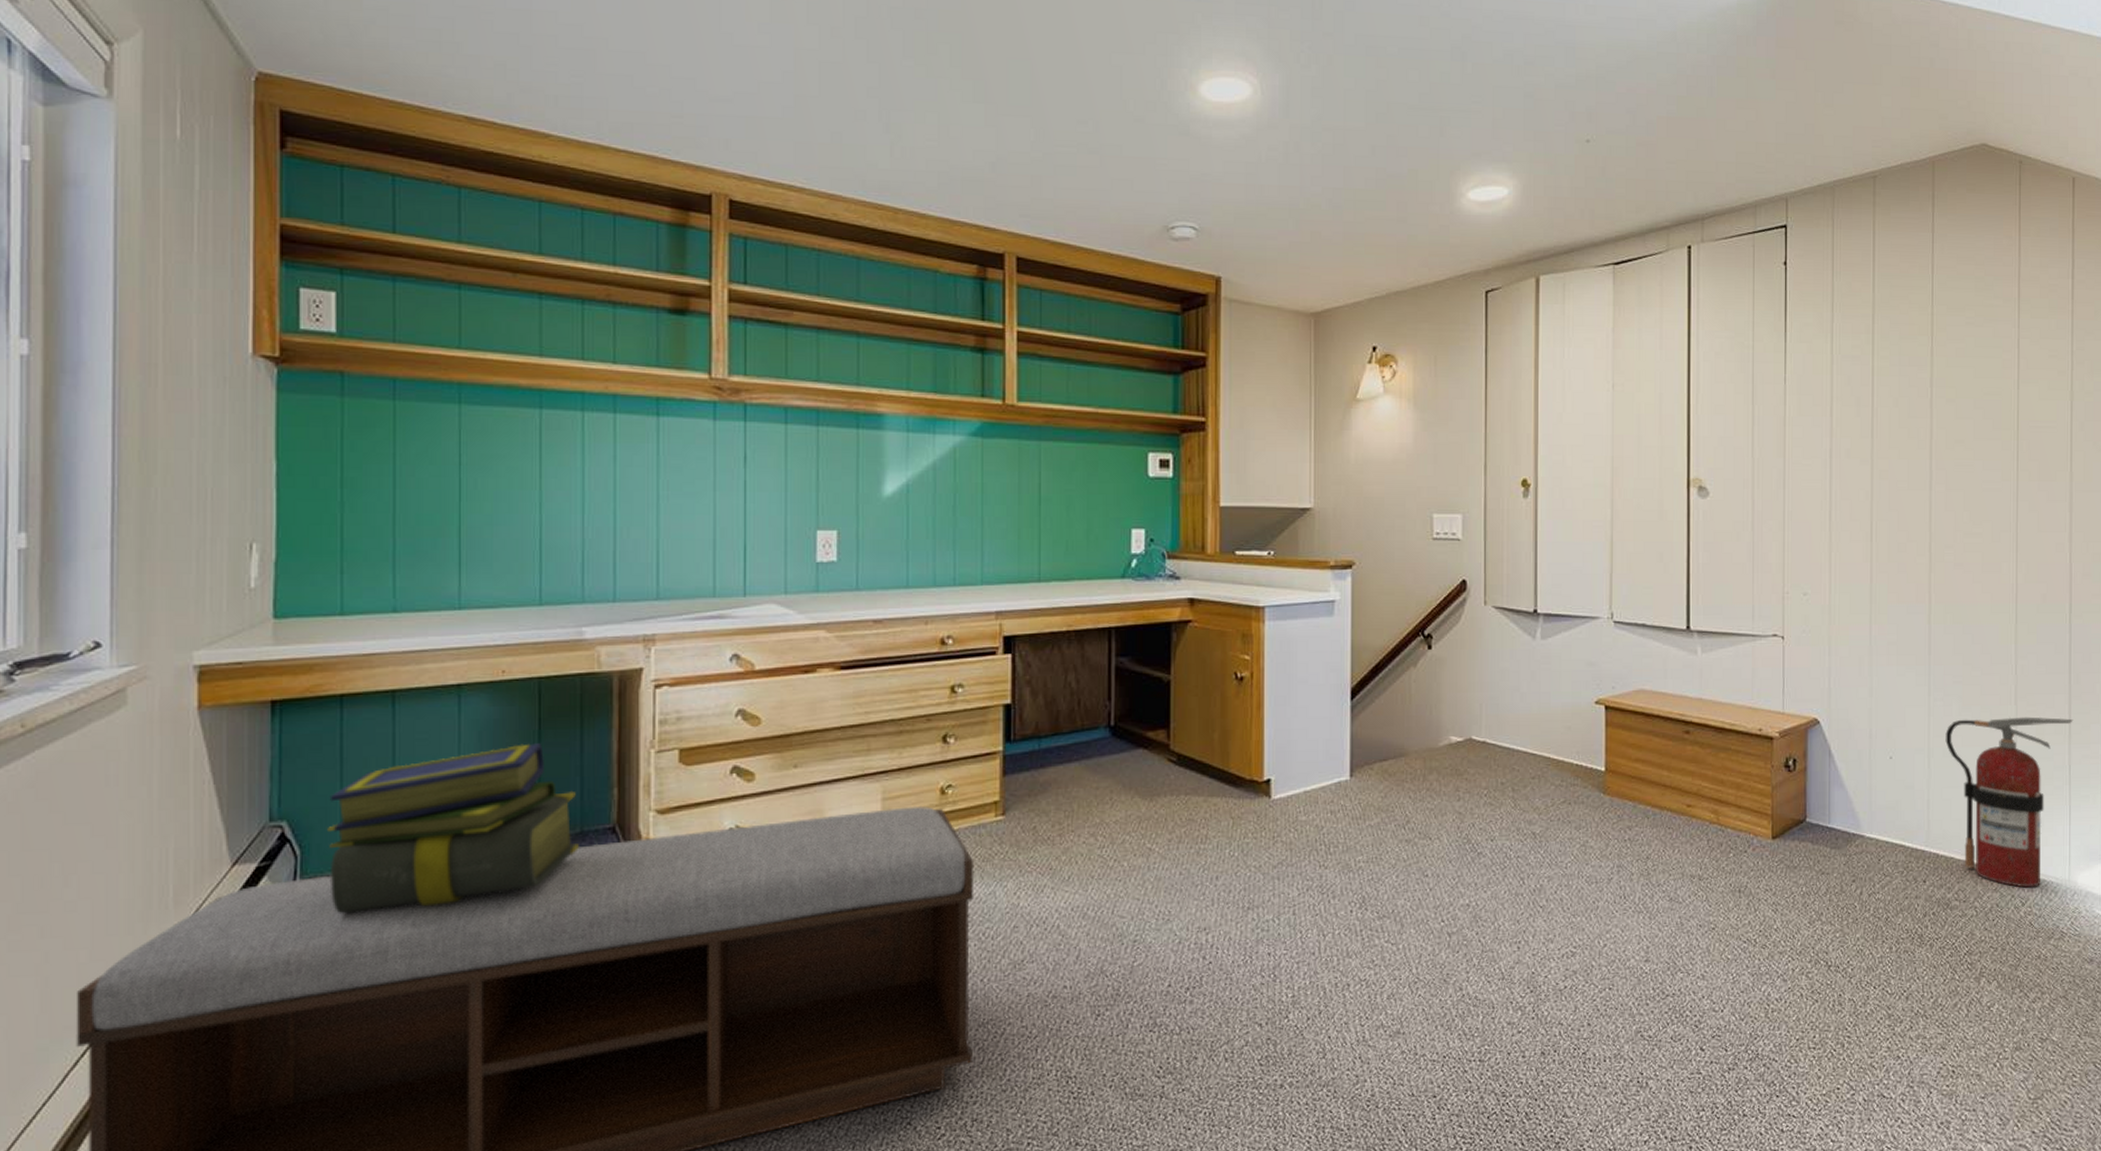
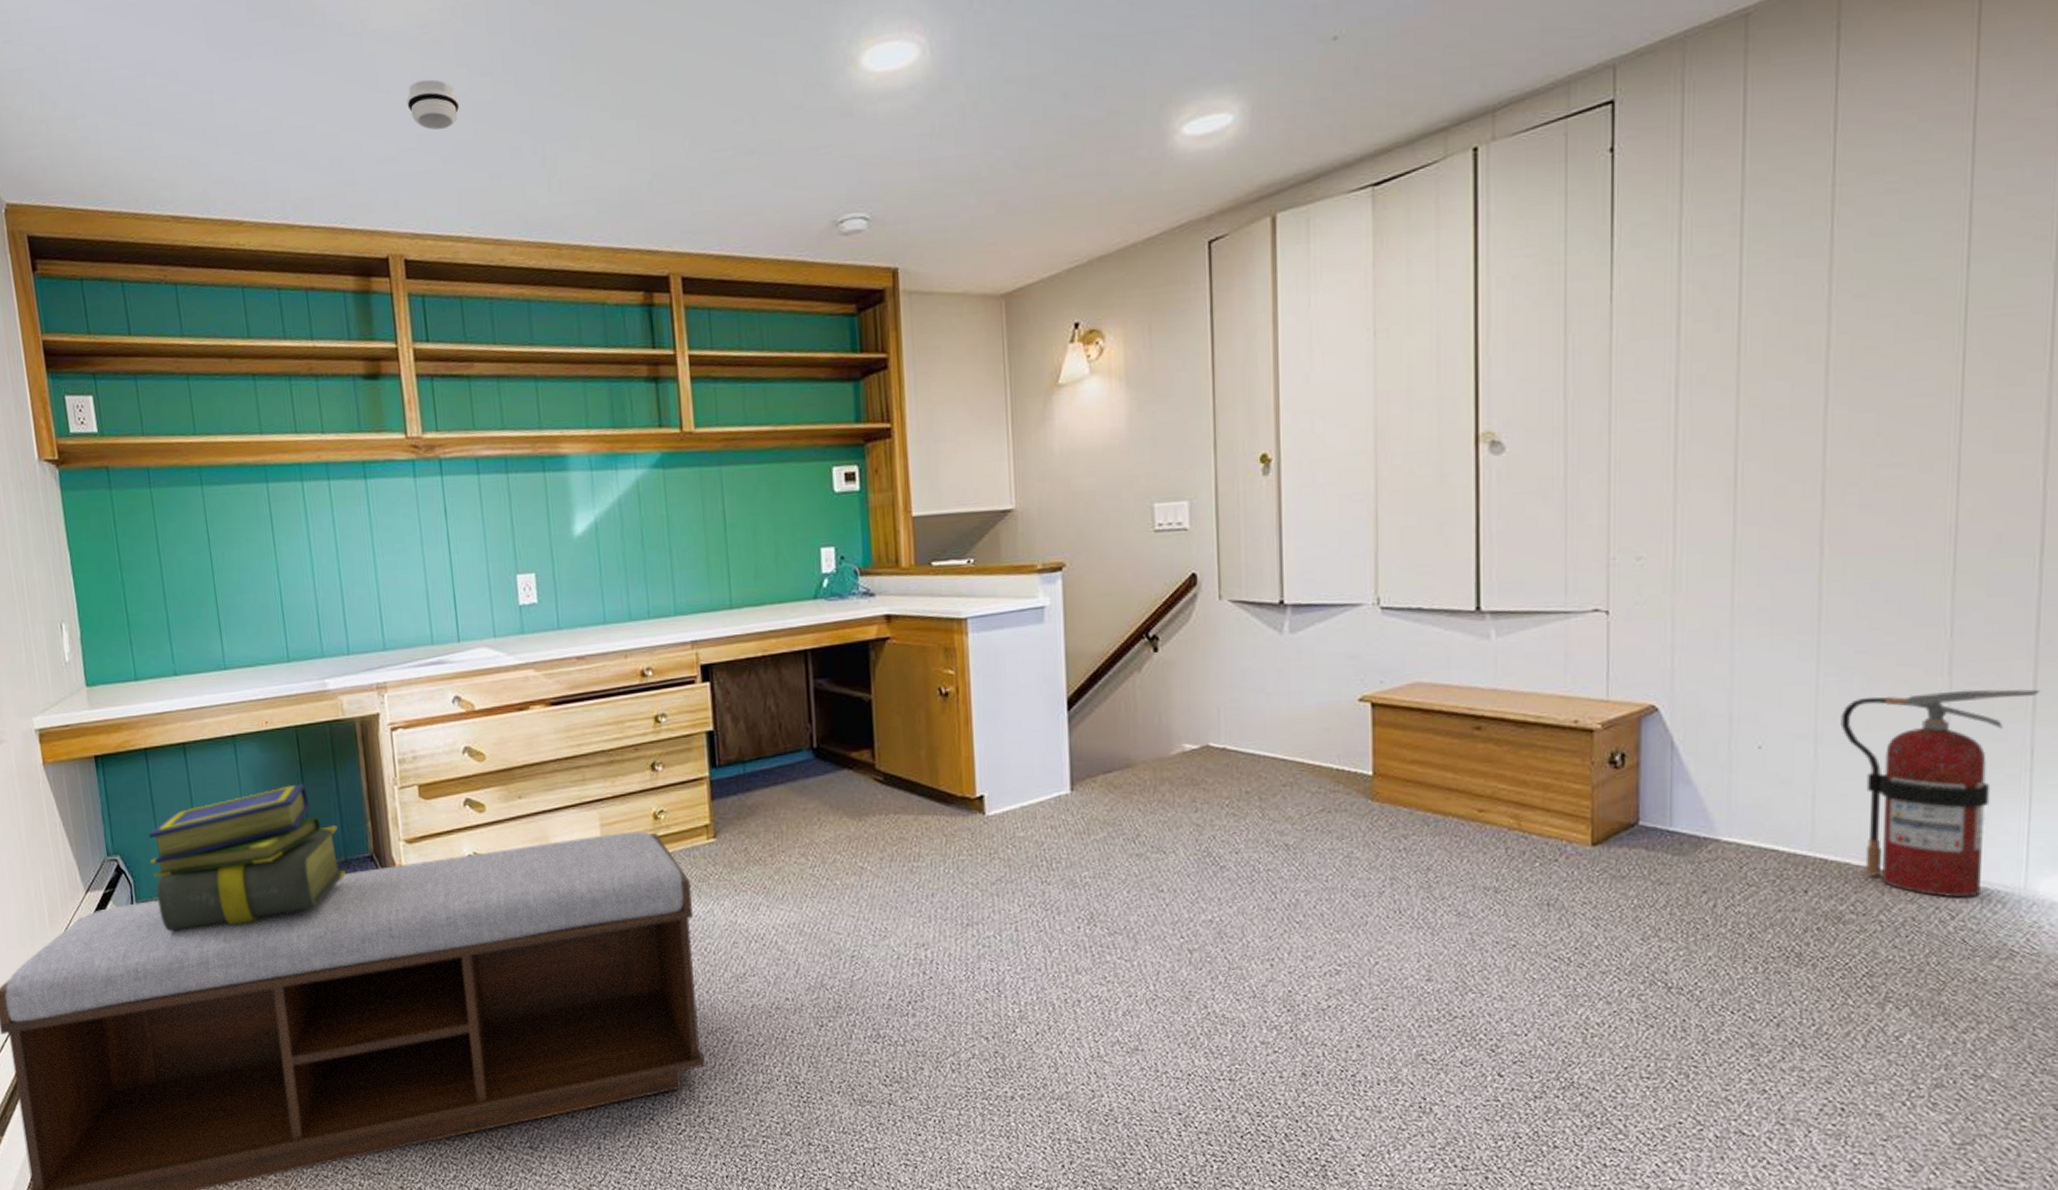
smoke detector: none [750,30,806,81] -> present [406,79,460,130]

